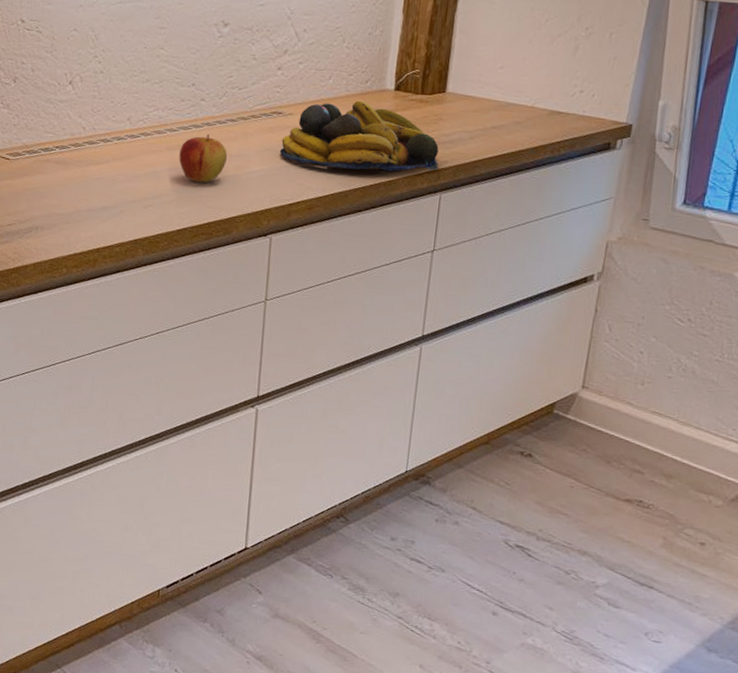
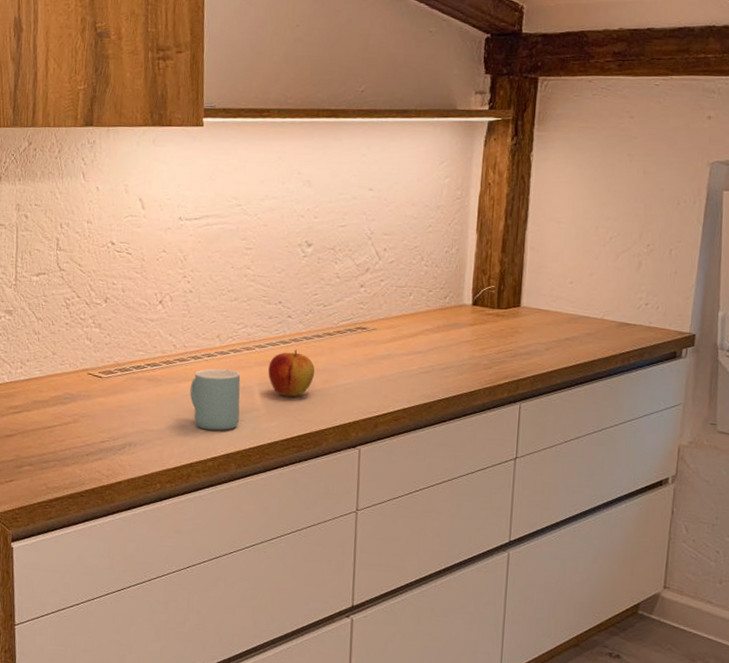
mug: none [98,152,151,216] -> present [190,368,241,431]
fruit bowl: present [279,100,439,172] -> none [365,315,517,383]

